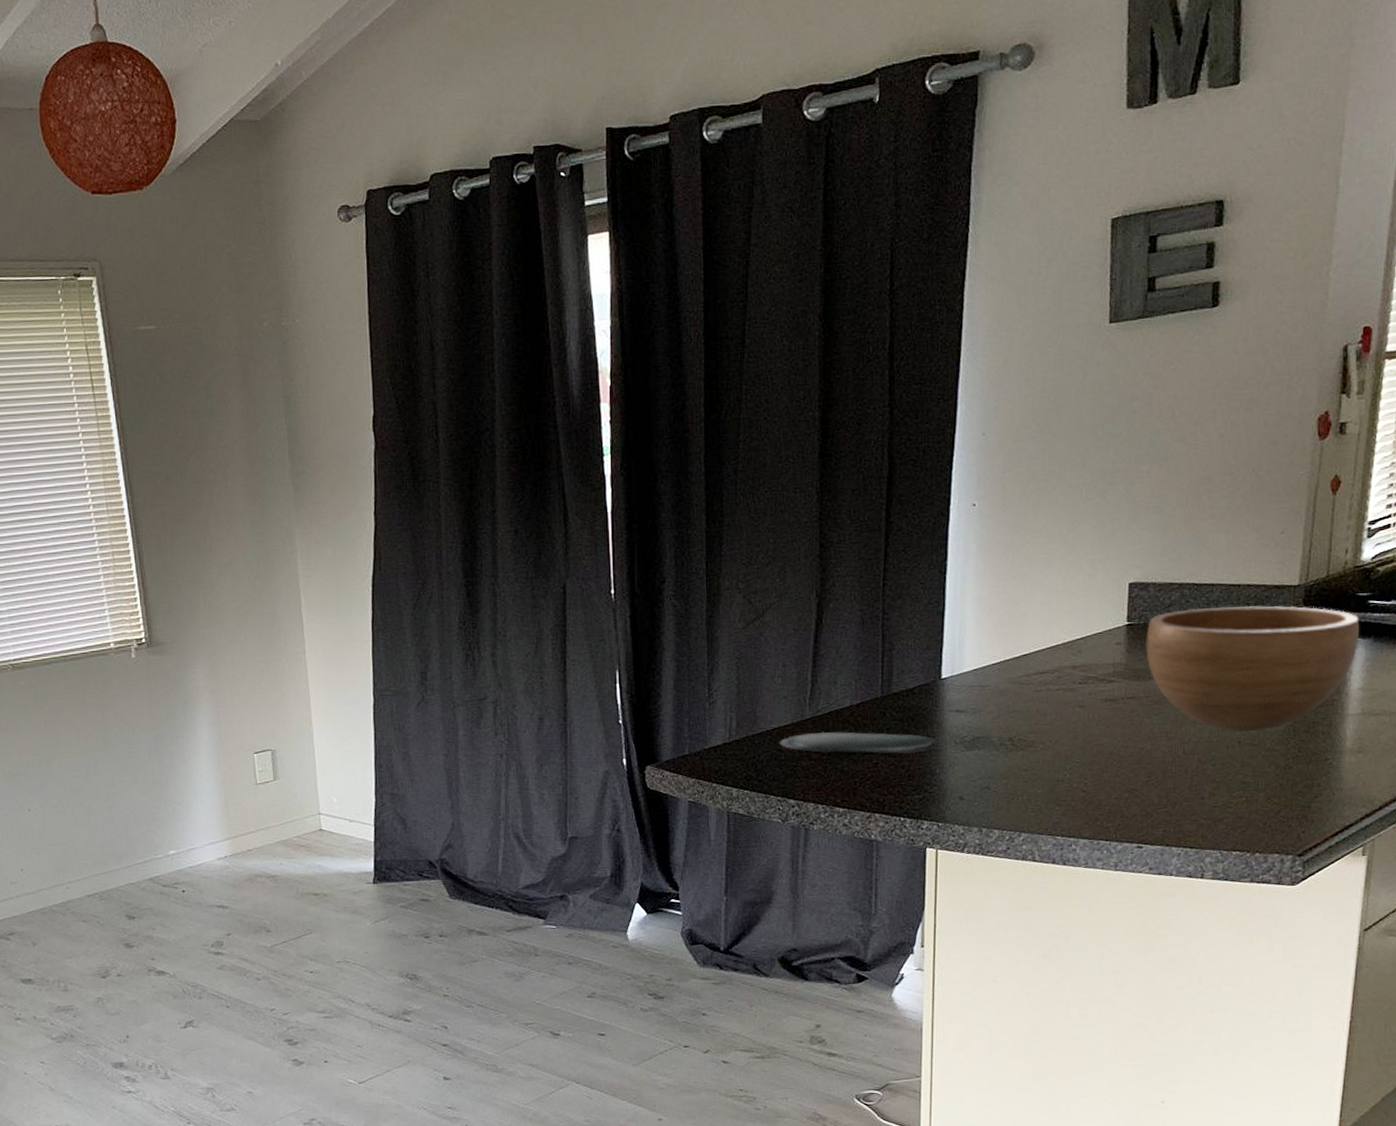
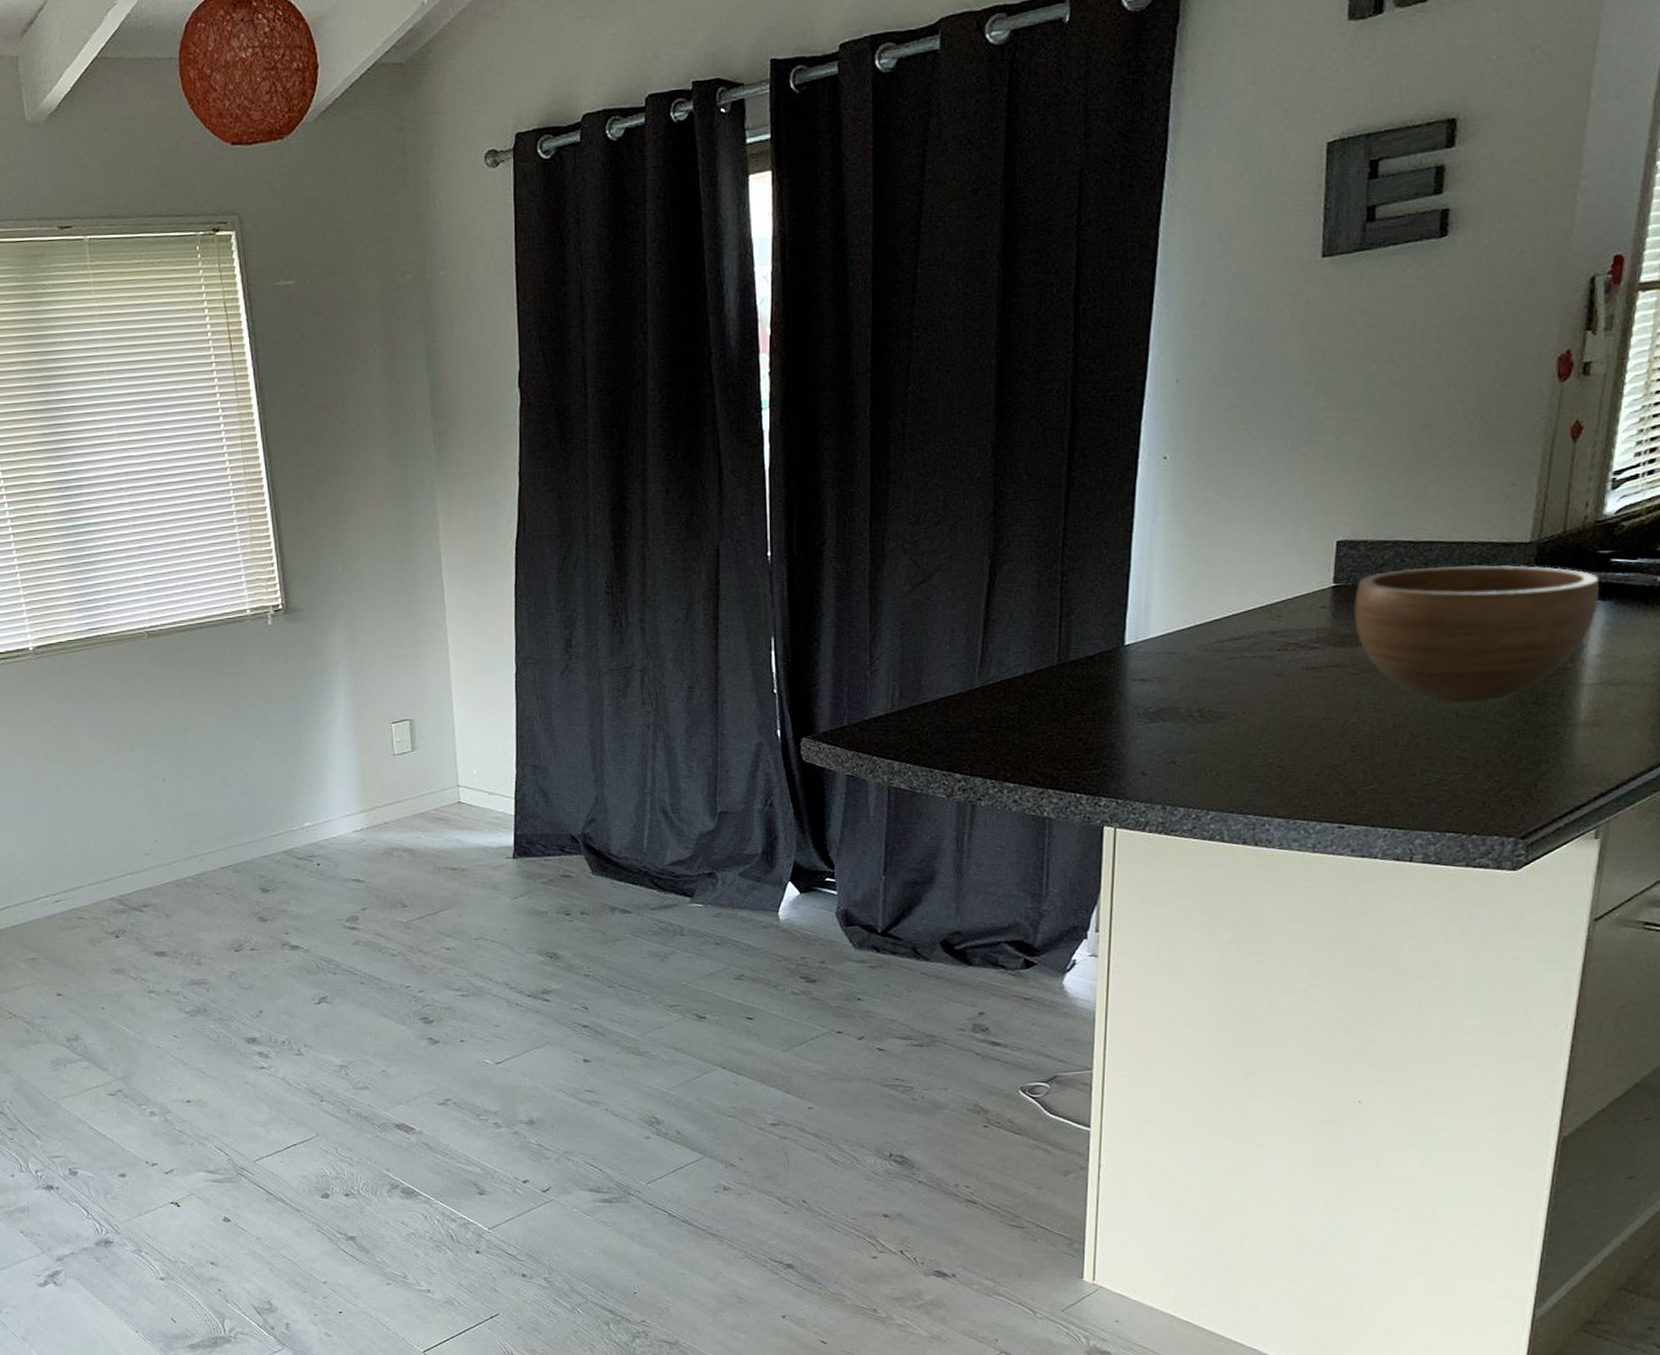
oval tray: present [779,731,939,755] -> none [945,702,1120,726]

